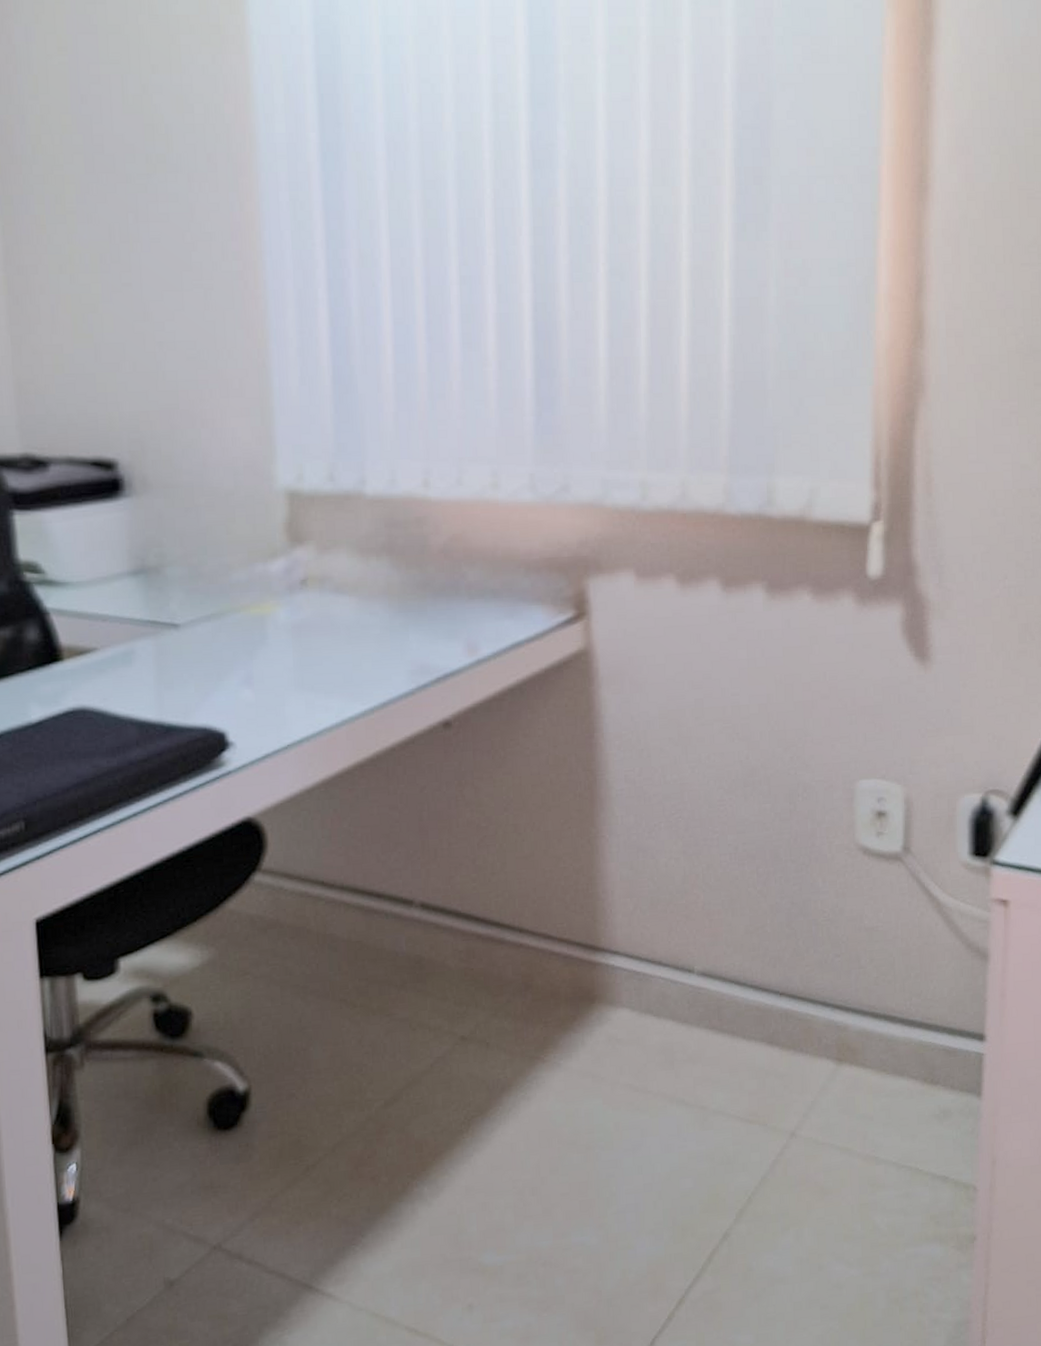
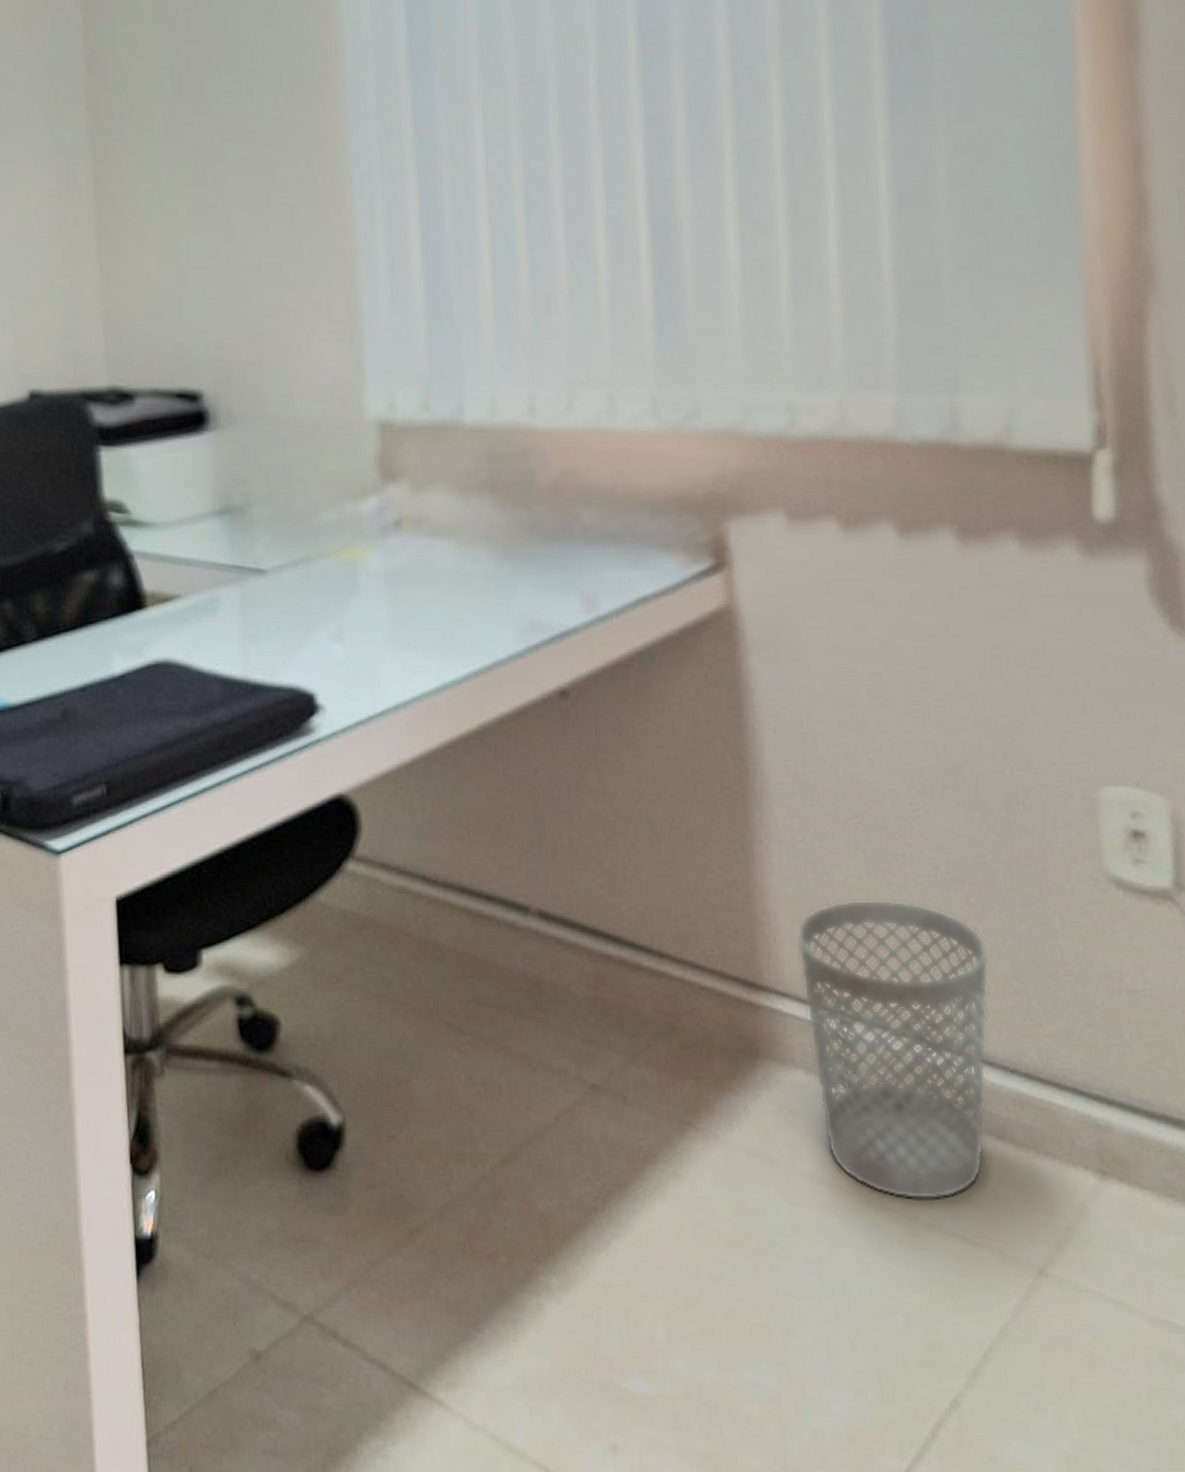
wastebasket: none [627,874,770,1096] -> present [795,899,990,1201]

